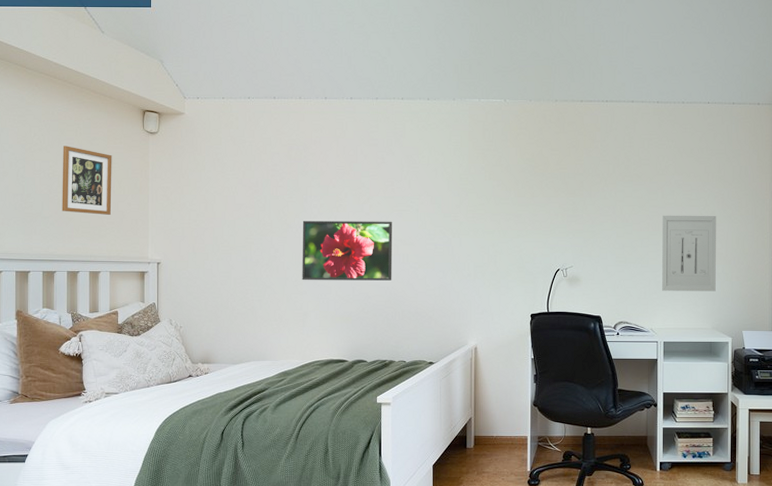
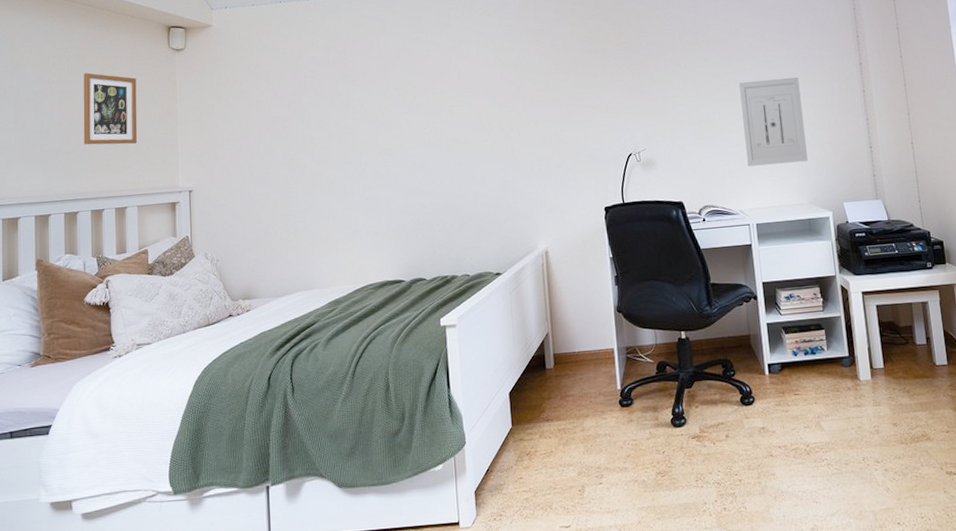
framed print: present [302,220,393,281] -> none [345,119,448,194]

